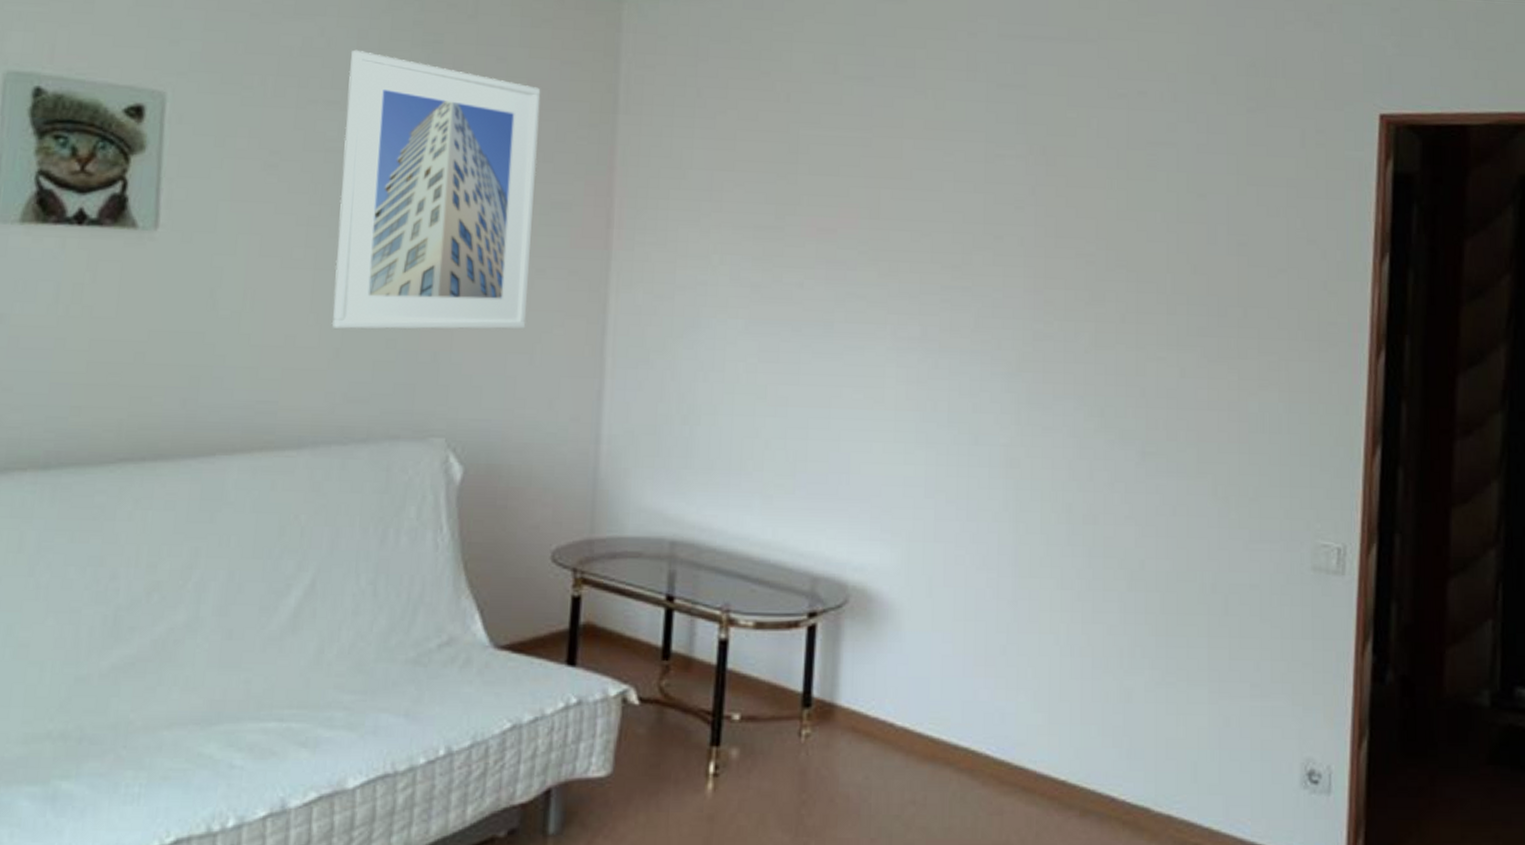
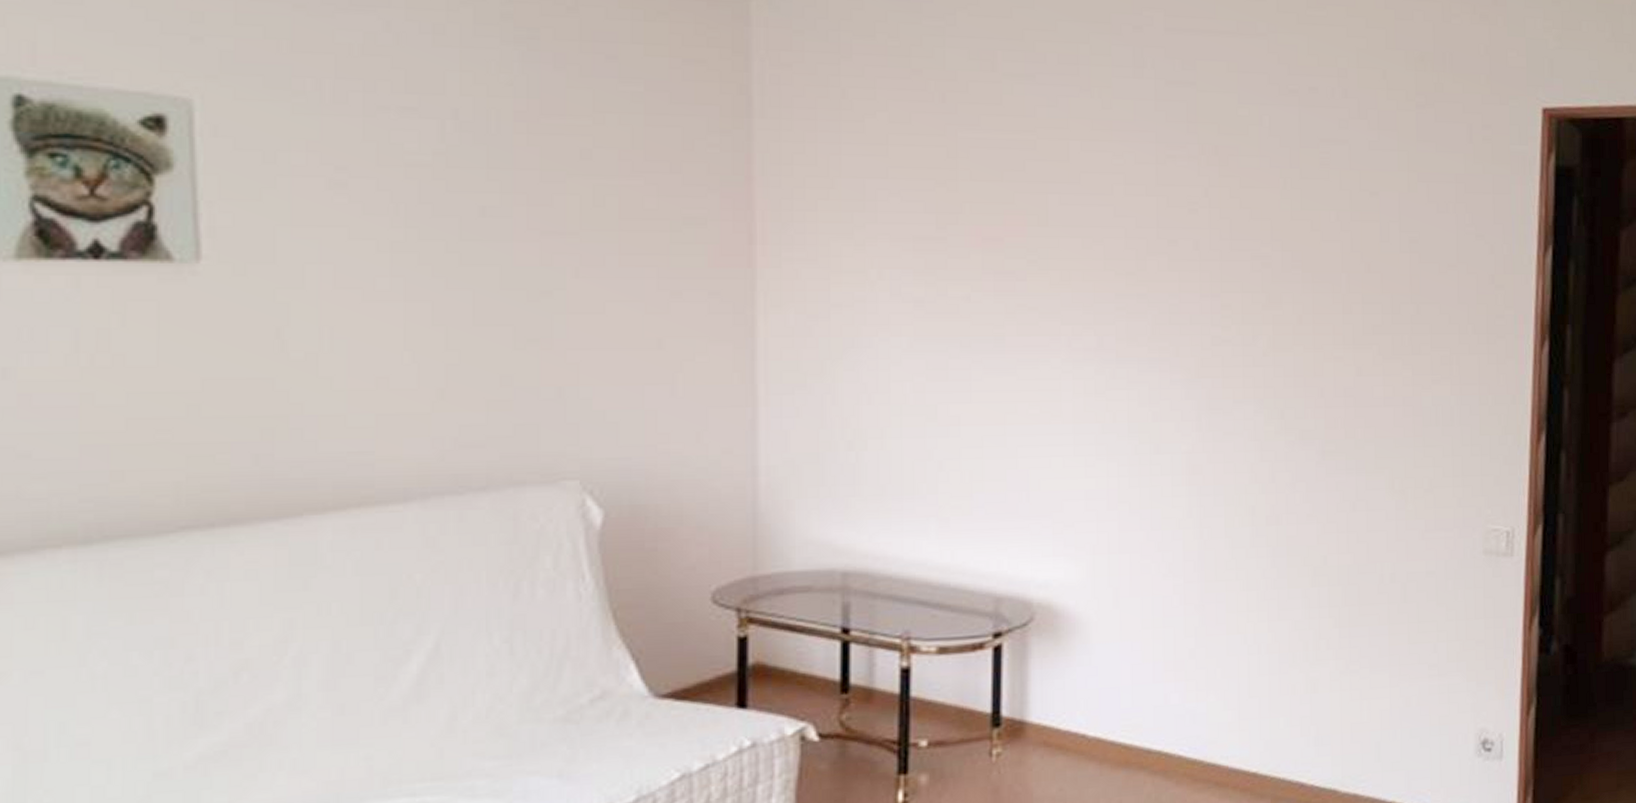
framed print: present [331,49,541,330] -> none [425,47,664,367]

